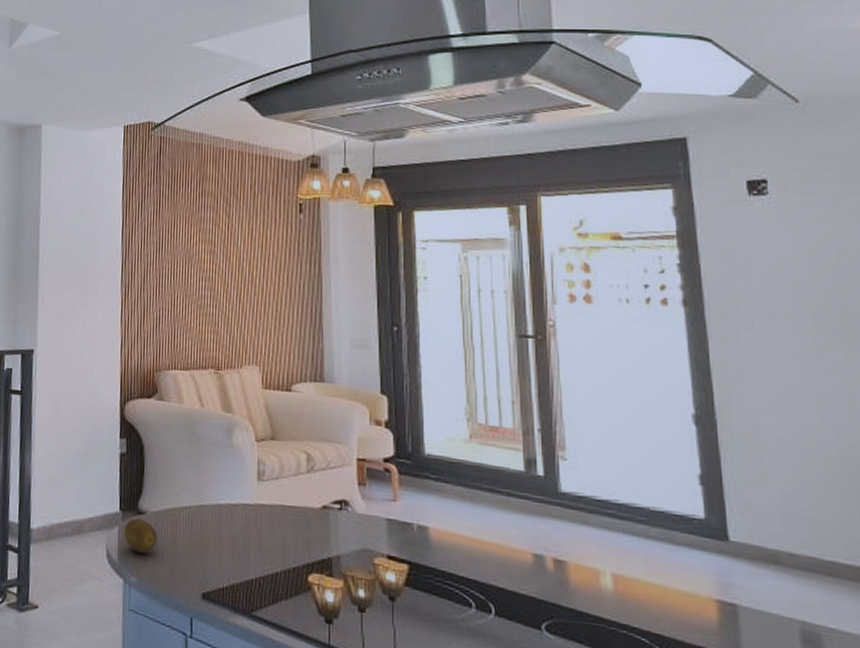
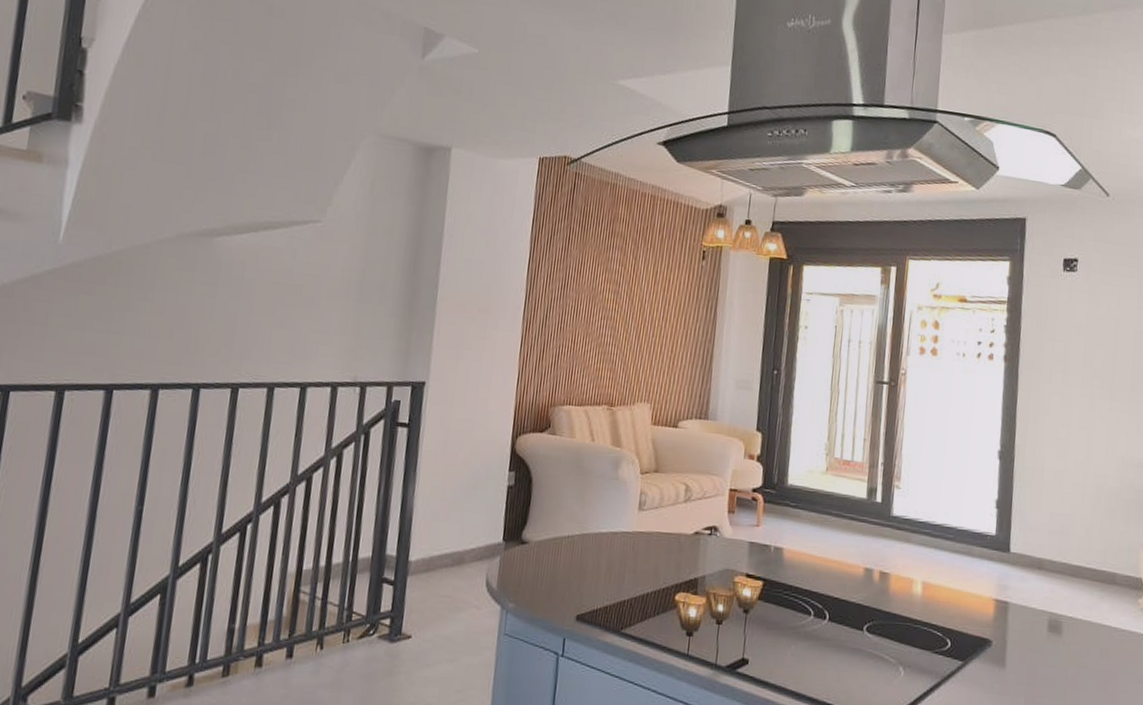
fruit: present [124,518,158,554] -> none [505,548,539,581]

